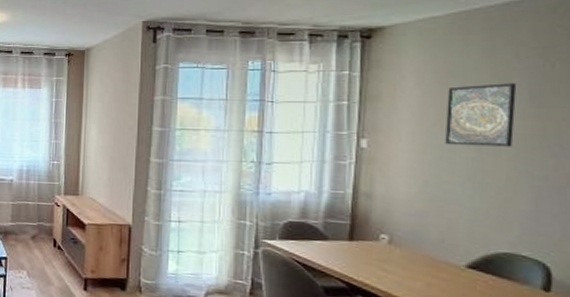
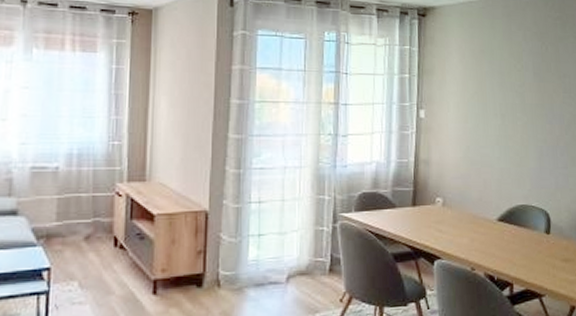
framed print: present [444,83,517,147] -> none [480,61,526,115]

